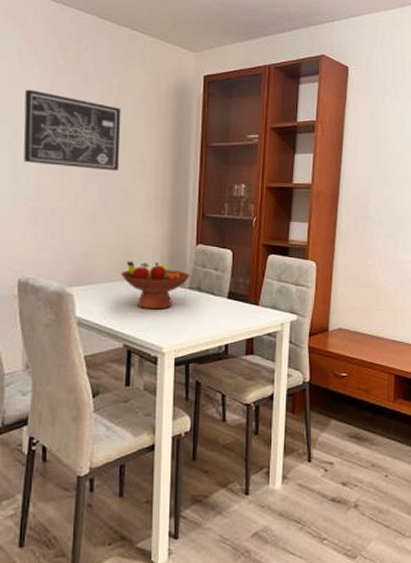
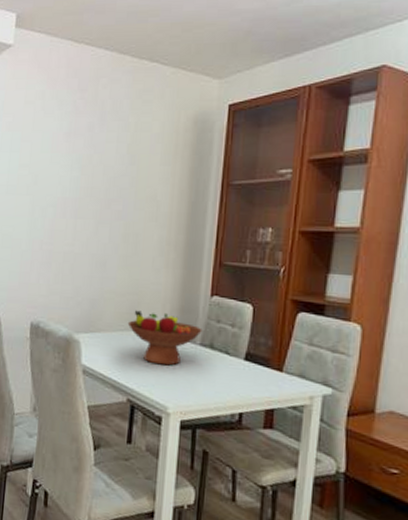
wall art: present [23,89,121,171] -> none [41,133,137,214]

